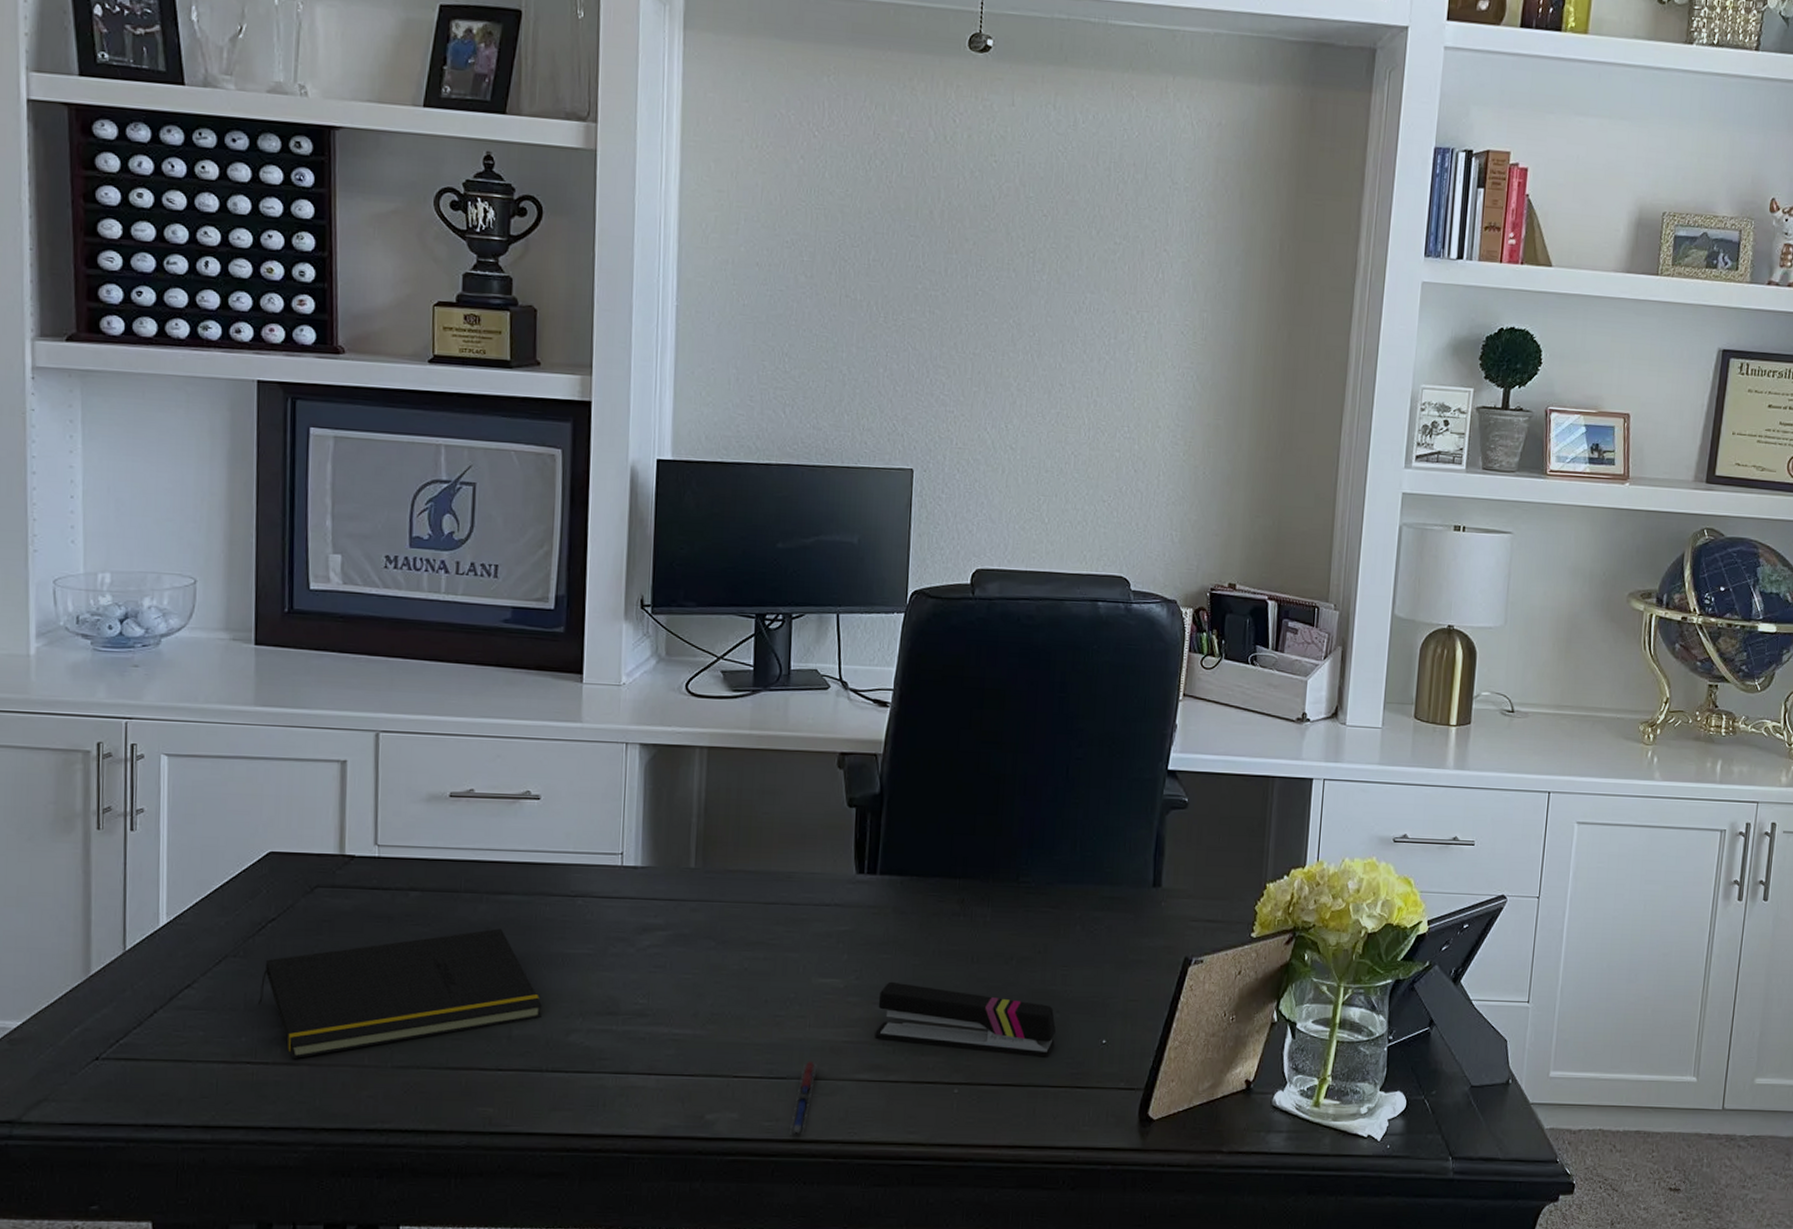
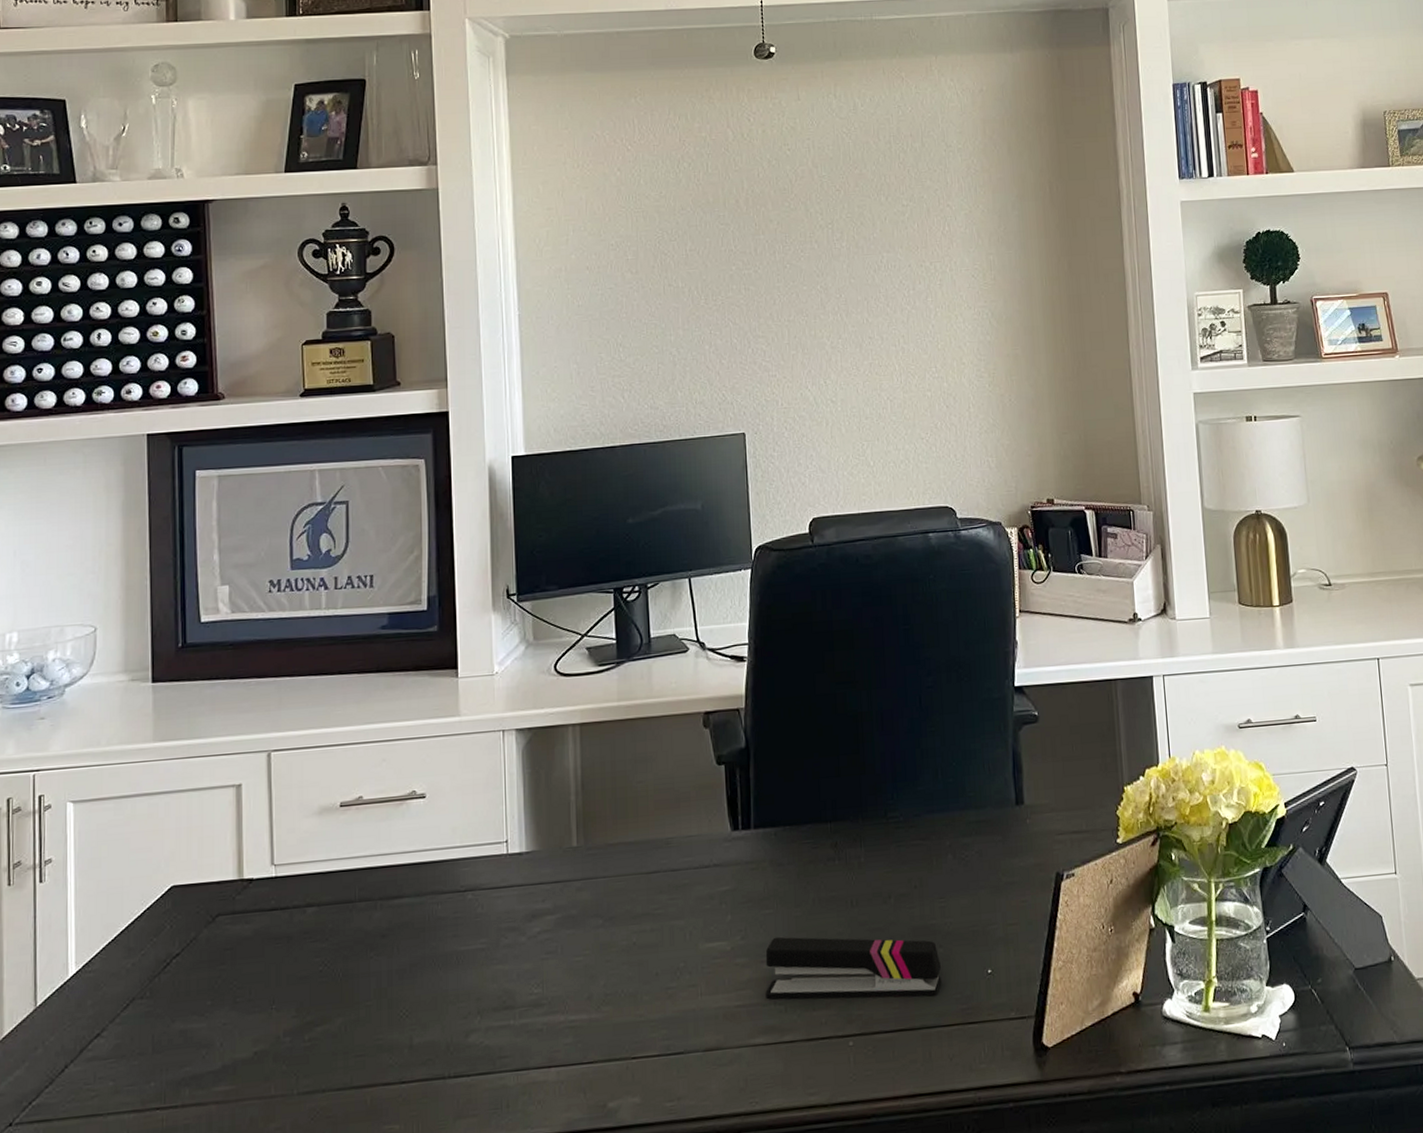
notepad: present [258,928,542,1059] -> none [166,934,440,1098]
pen: present [789,1060,817,1135] -> none [691,1031,713,1113]

